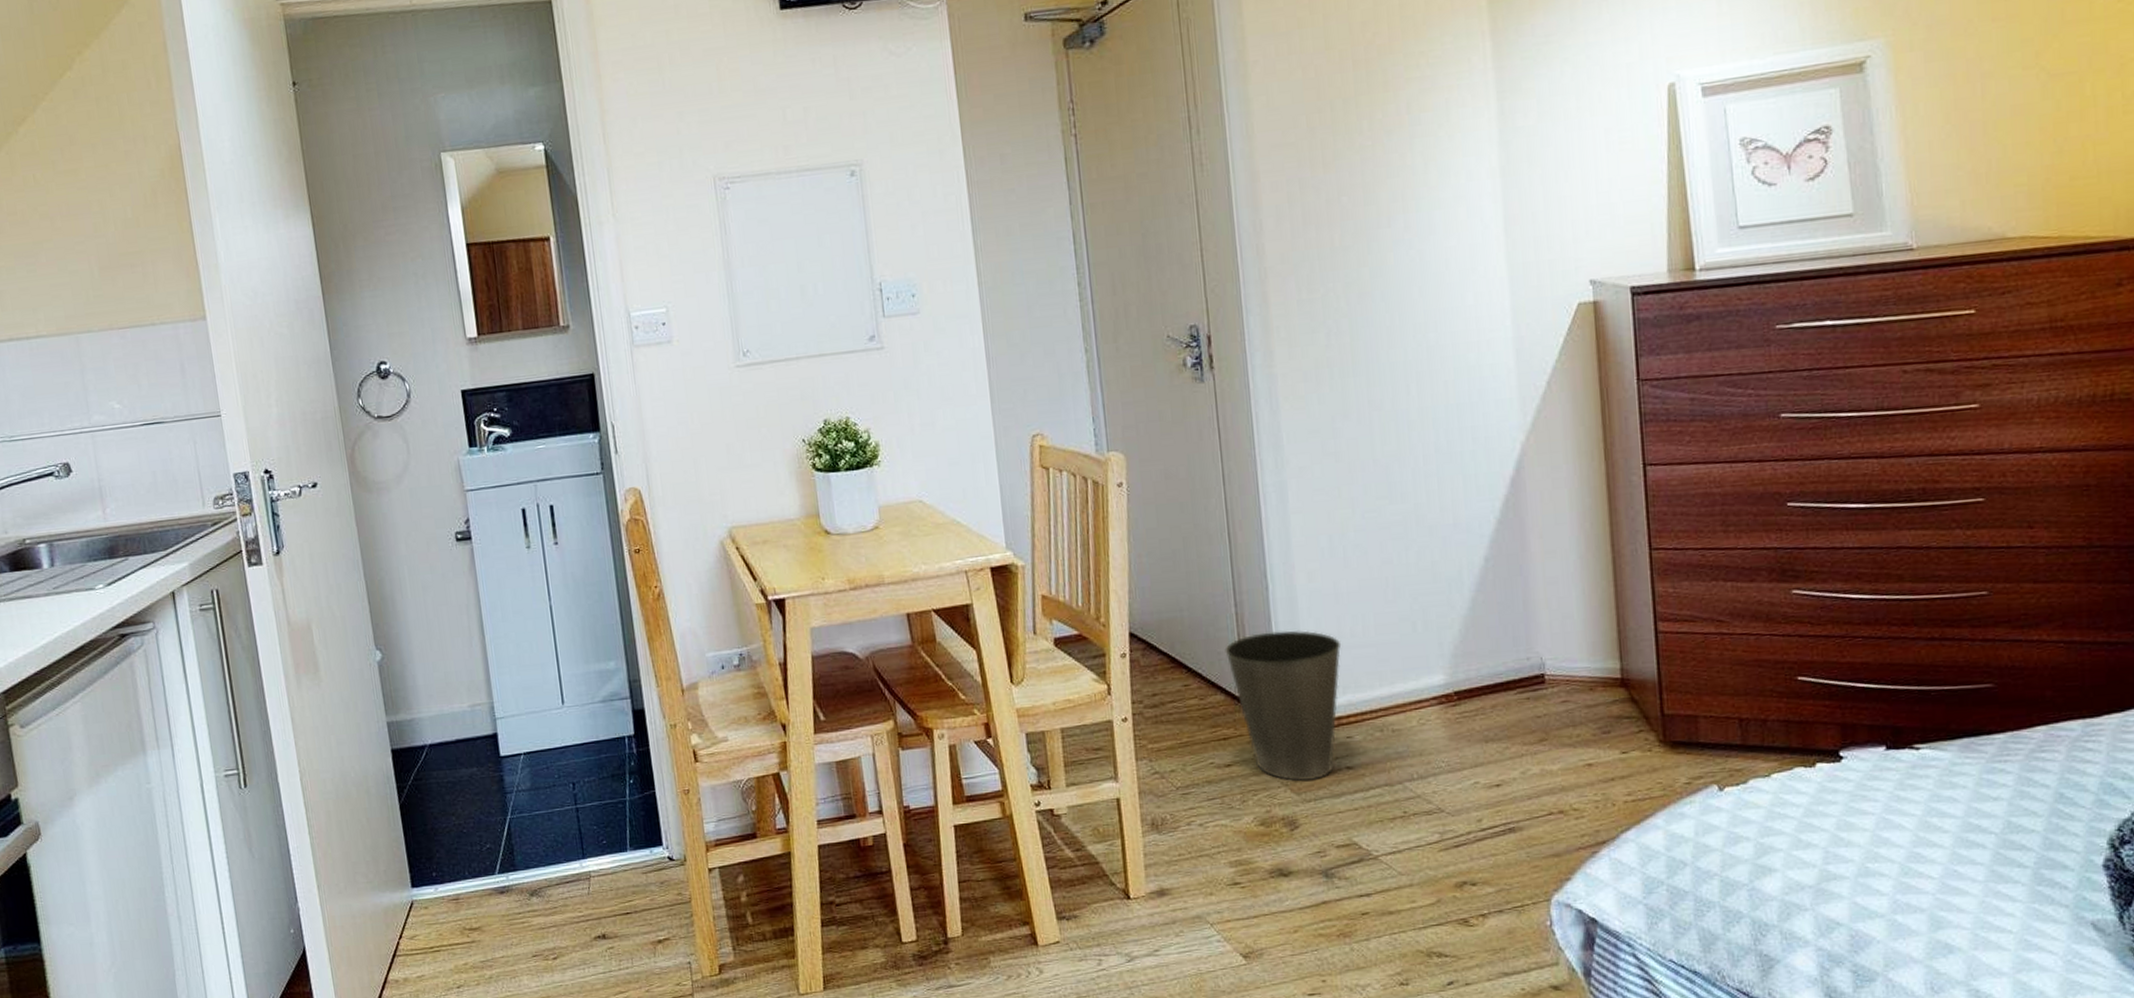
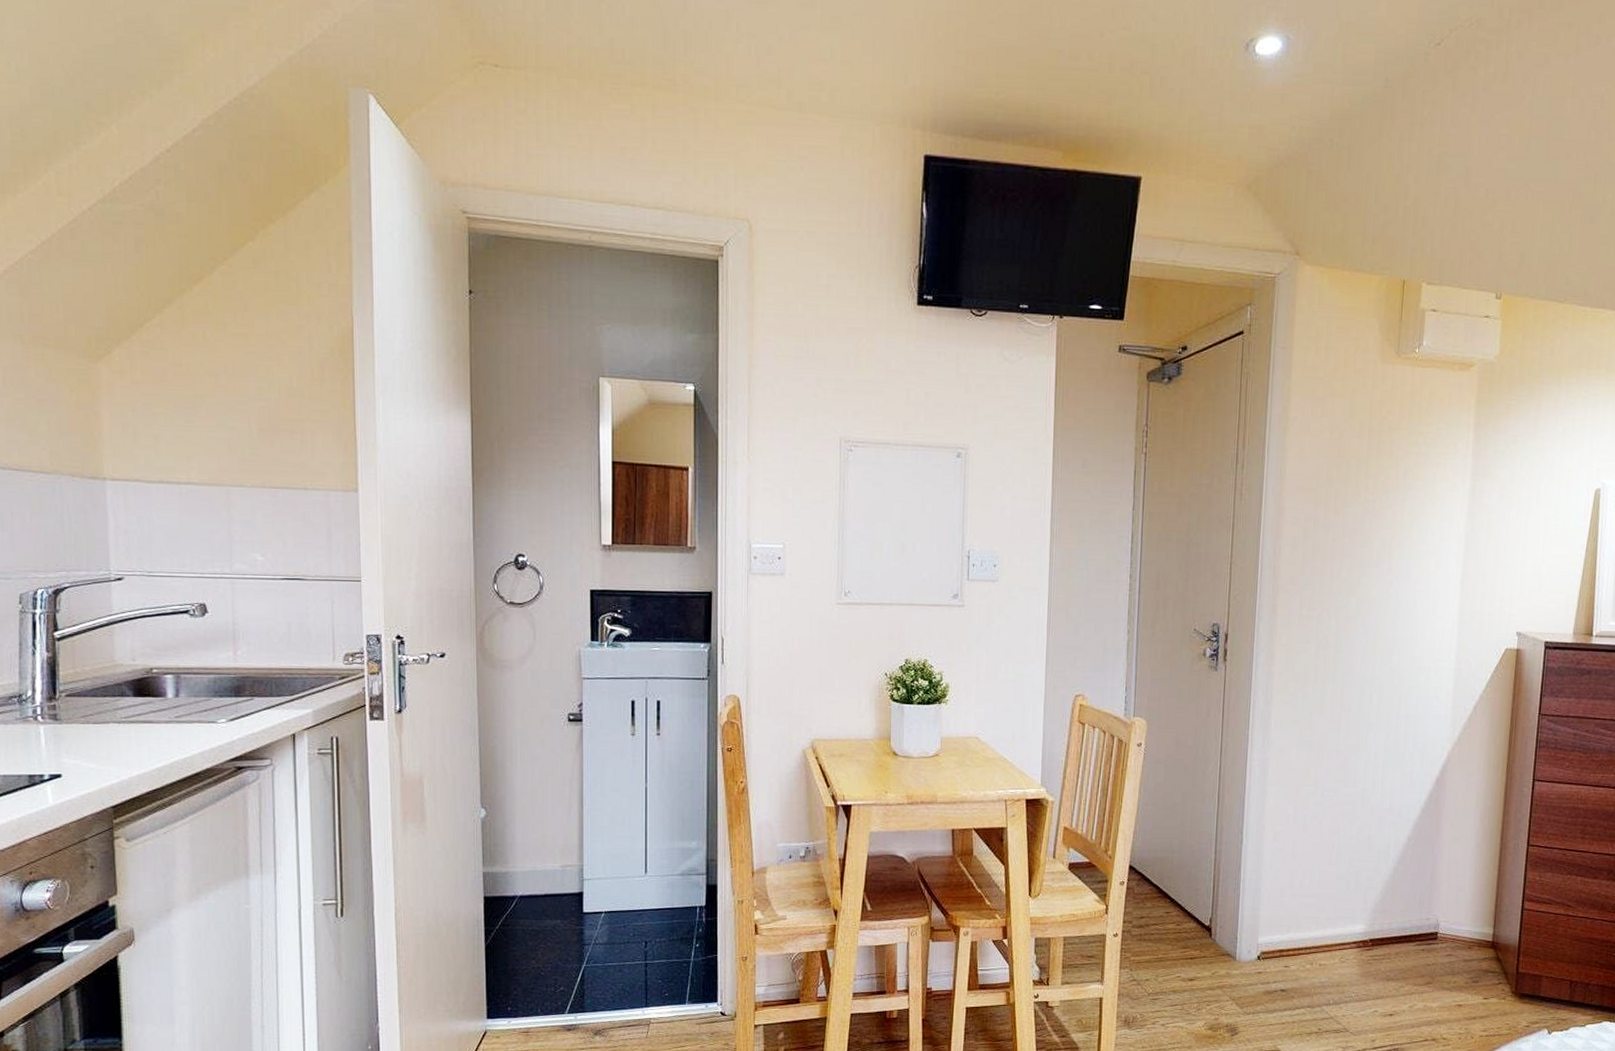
waste basket: present [1225,630,1342,782] -> none [1202,877,1292,998]

